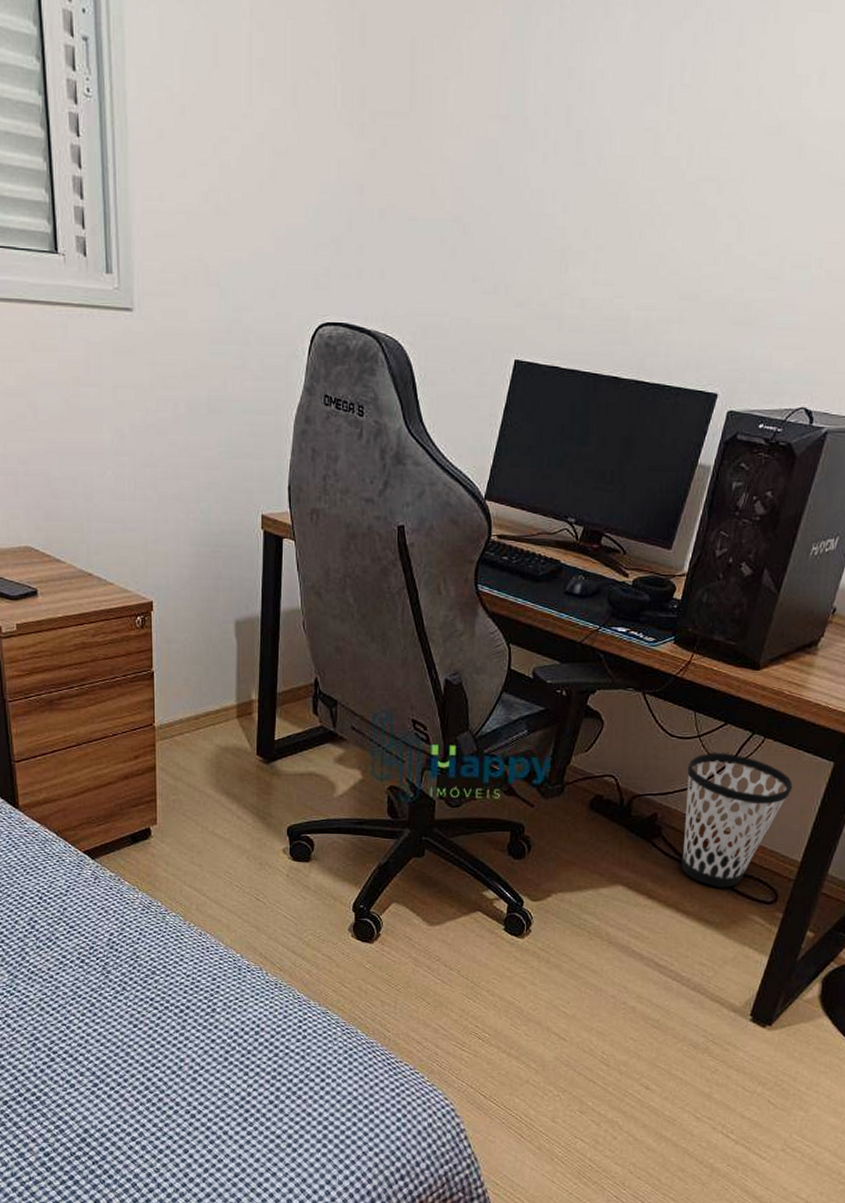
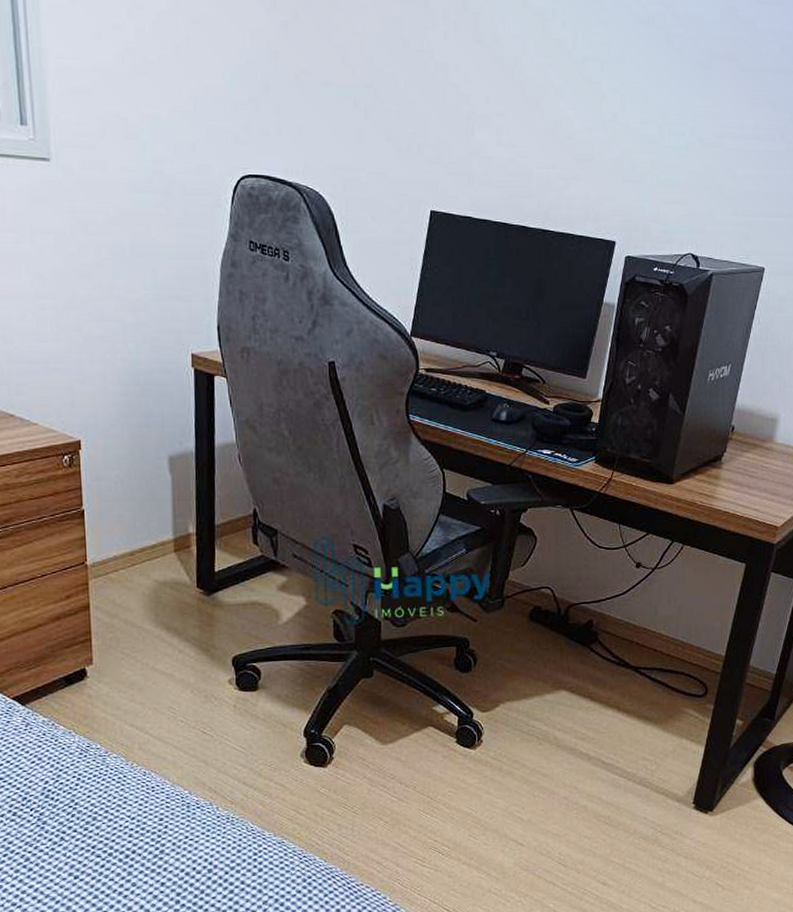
wastebasket: present [681,753,793,888] -> none [617,560,712,685]

